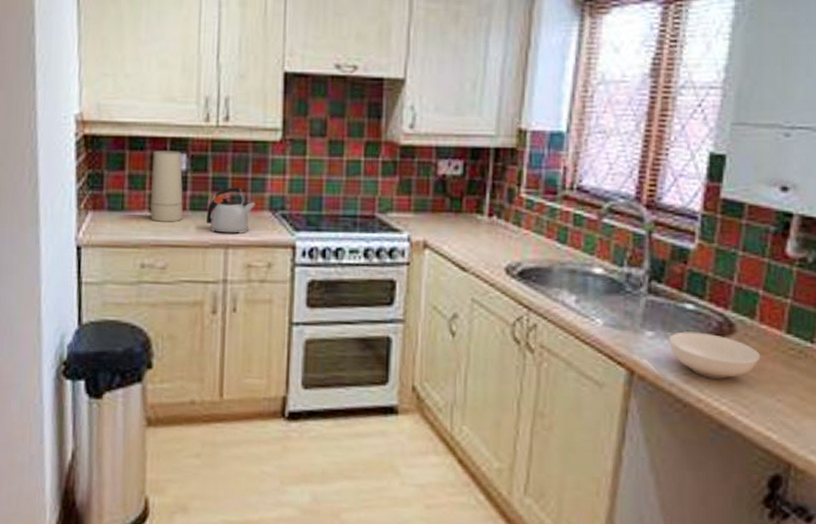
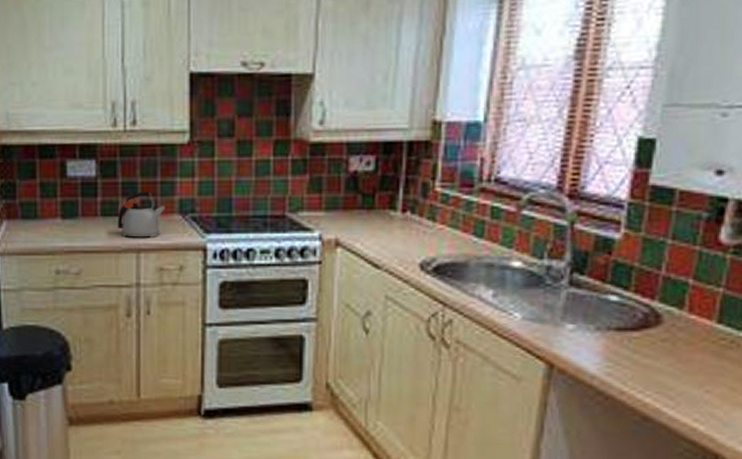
canister: present [150,150,183,222] -> none [63,157,94,229]
bowl: present [669,331,761,379] -> none [591,324,689,371]

